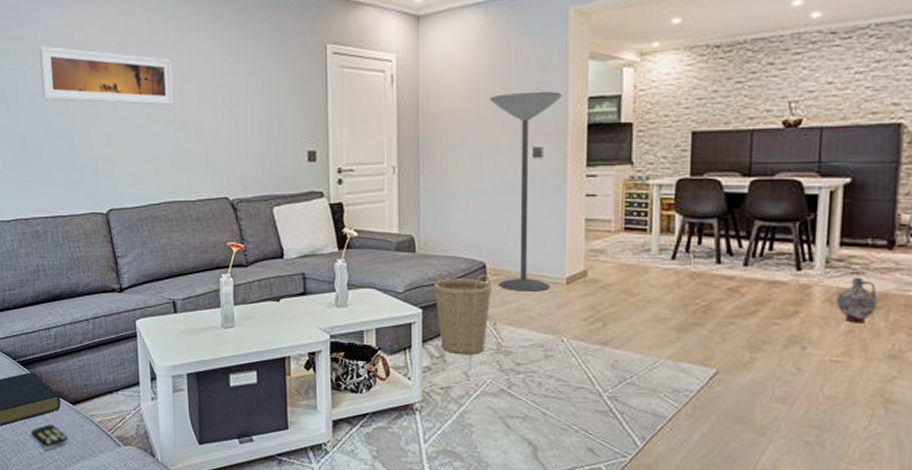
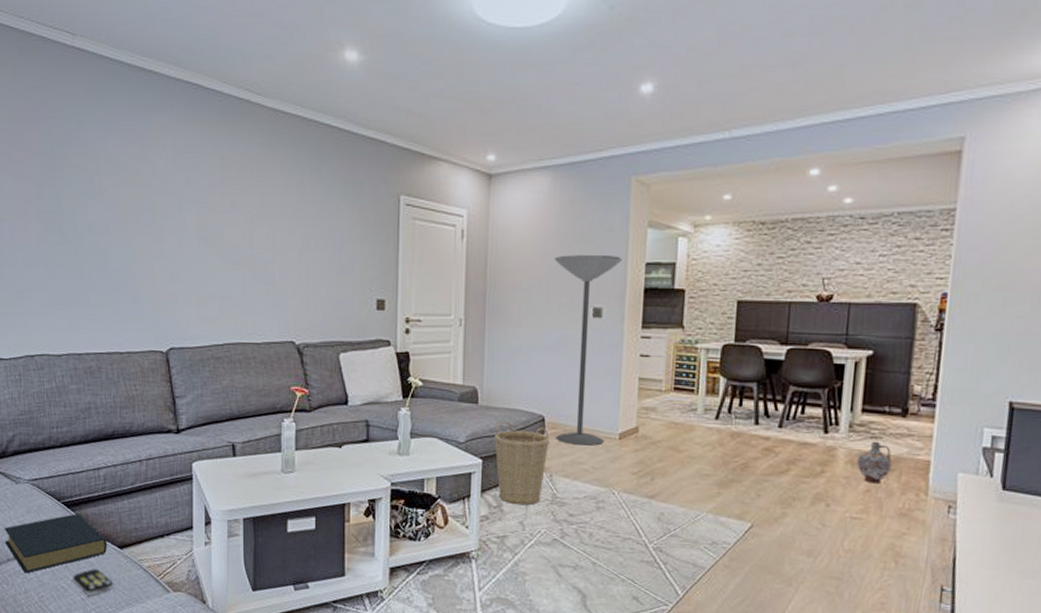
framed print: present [39,46,174,106] -> none [103,176,243,246]

